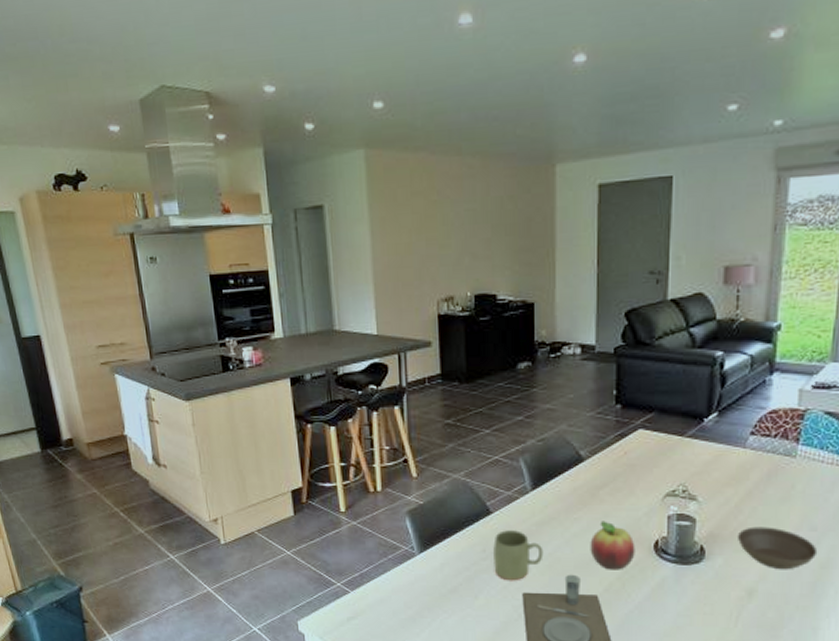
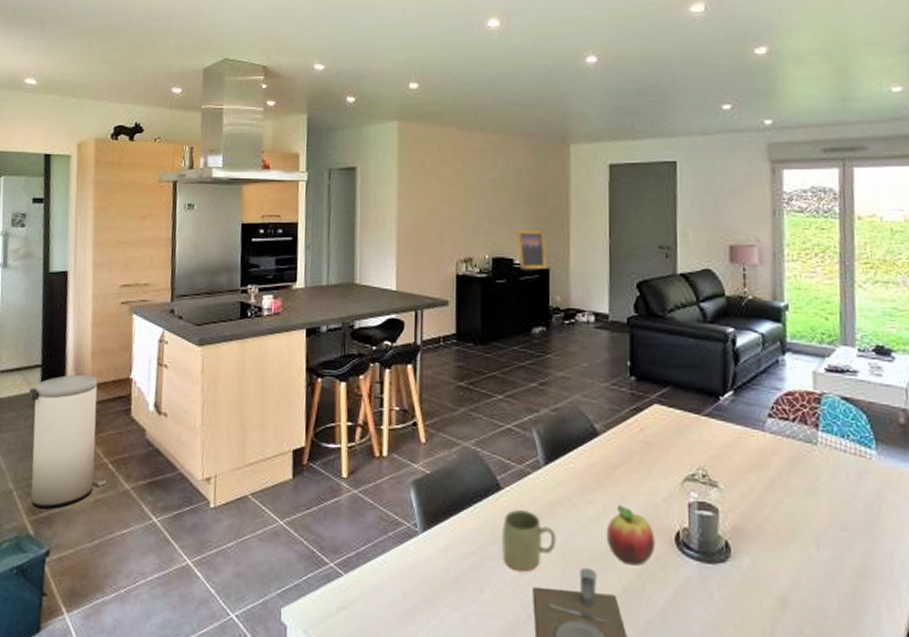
pedal bin: none [30,434,122,554] -> present [29,374,107,510]
picture frame: none [498,263,532,306] -> present [516,230,548,270]
bowl: present [737,526,818,570] -> none [763,521,852,577]

